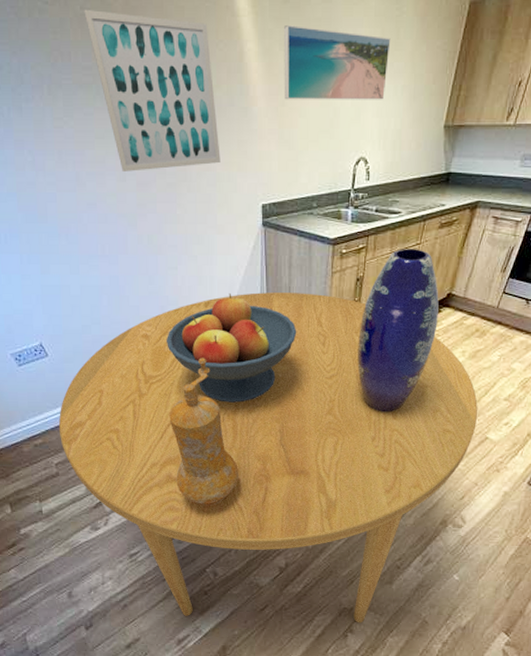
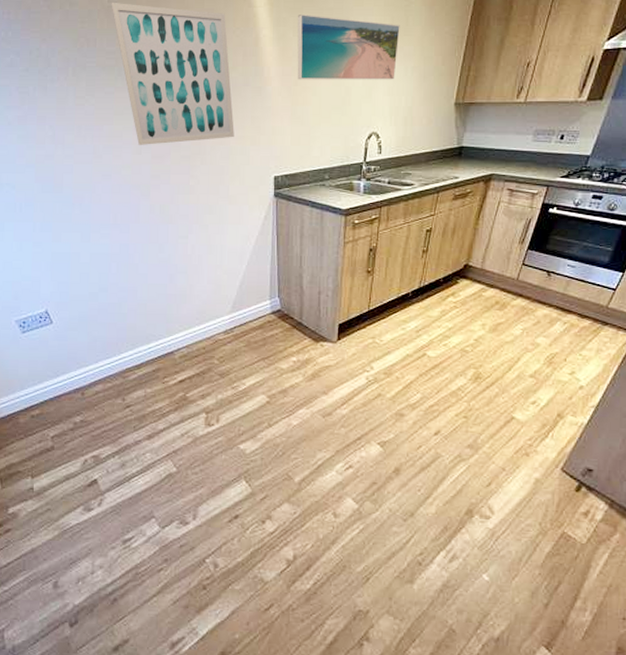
dining table: present [58,292,478,623] -> none [57,262,501,630]
fruit bowl: present [167,293,297,403] -> none [174,262,308,375]
pepper mill: present [169,358,238,506] -> none [173,327,244,487]
vase: present [356,249,439,413] -> none [370,220,455,388]

